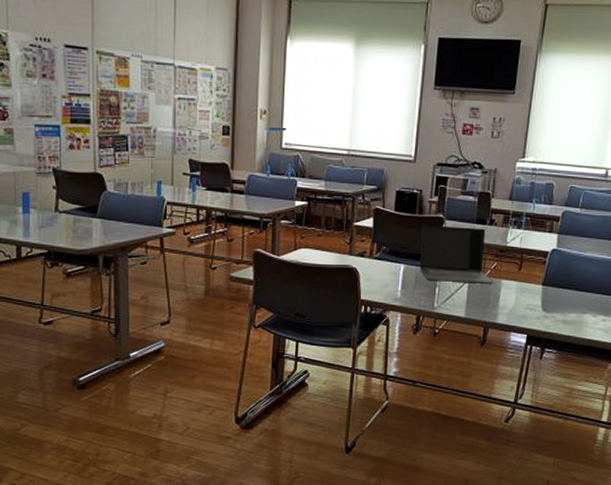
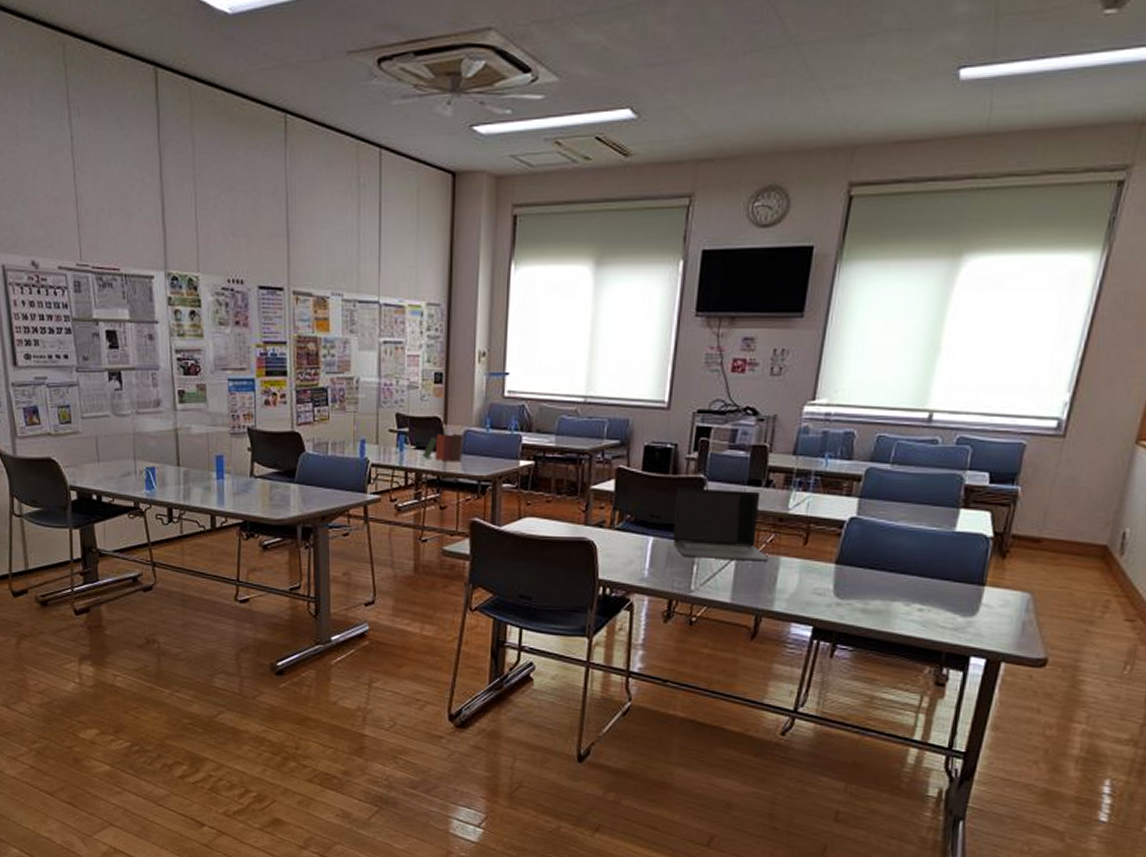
books: none [212,177,248,202] -> present [422,433,464,463]

